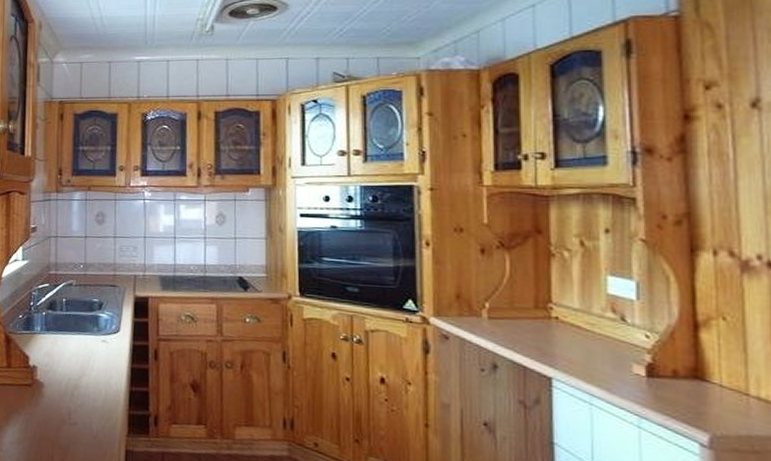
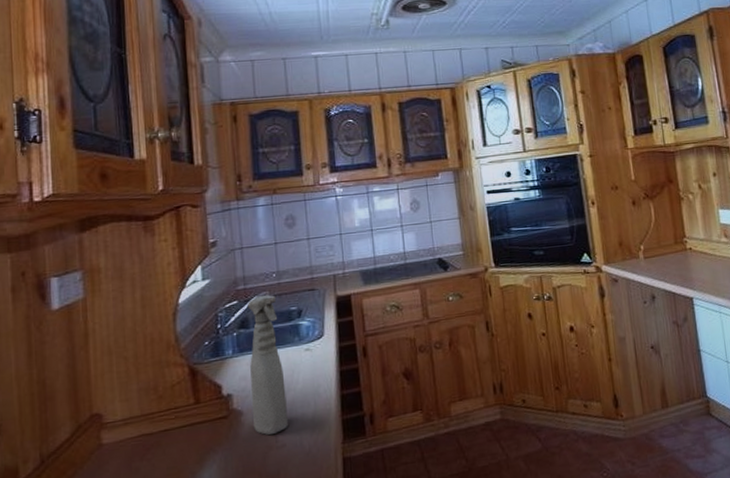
spray bottle: none [51,282,82,411] -> present [247,295,288,435]

